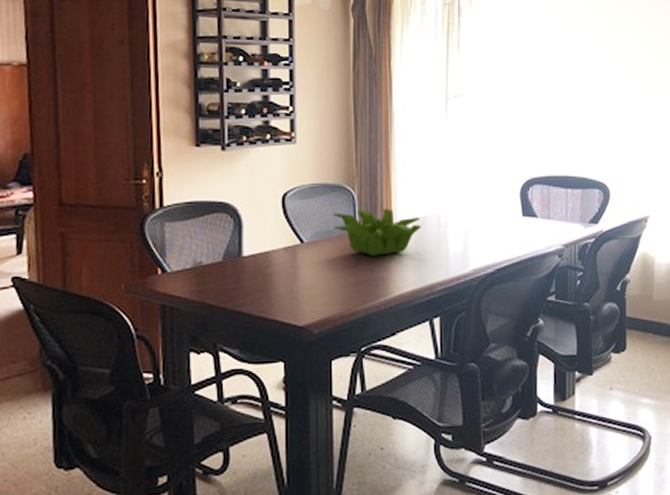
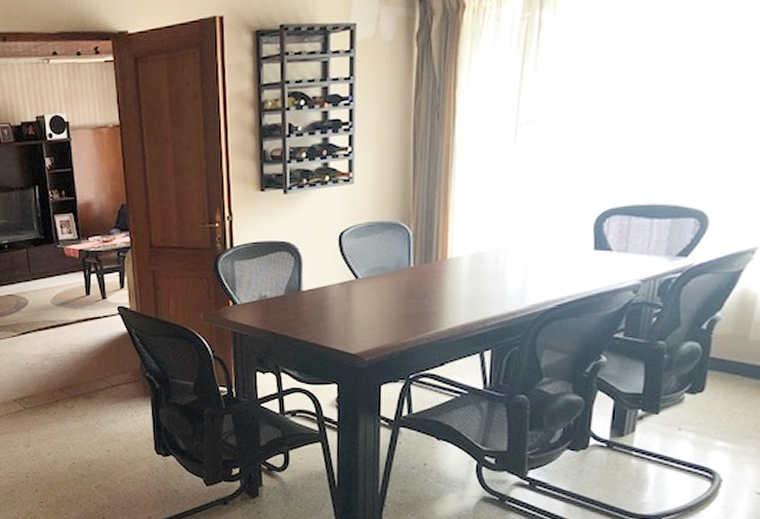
plant: present [333,207,421,256] -> none [387,244,478,291]

